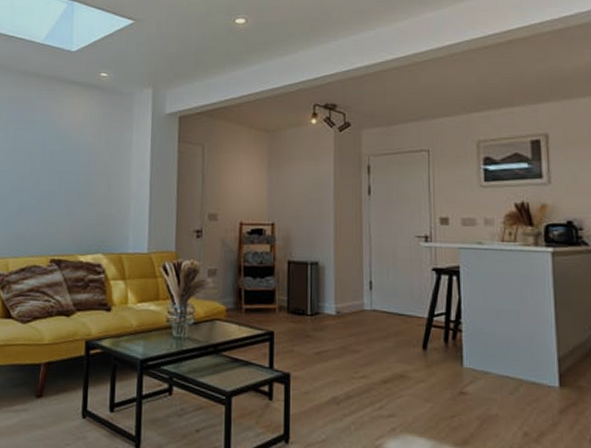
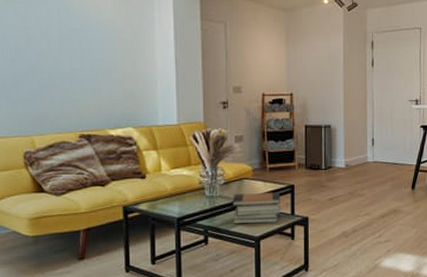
book stack: none [201,337,258,377] -> present [233,192,282,224]

